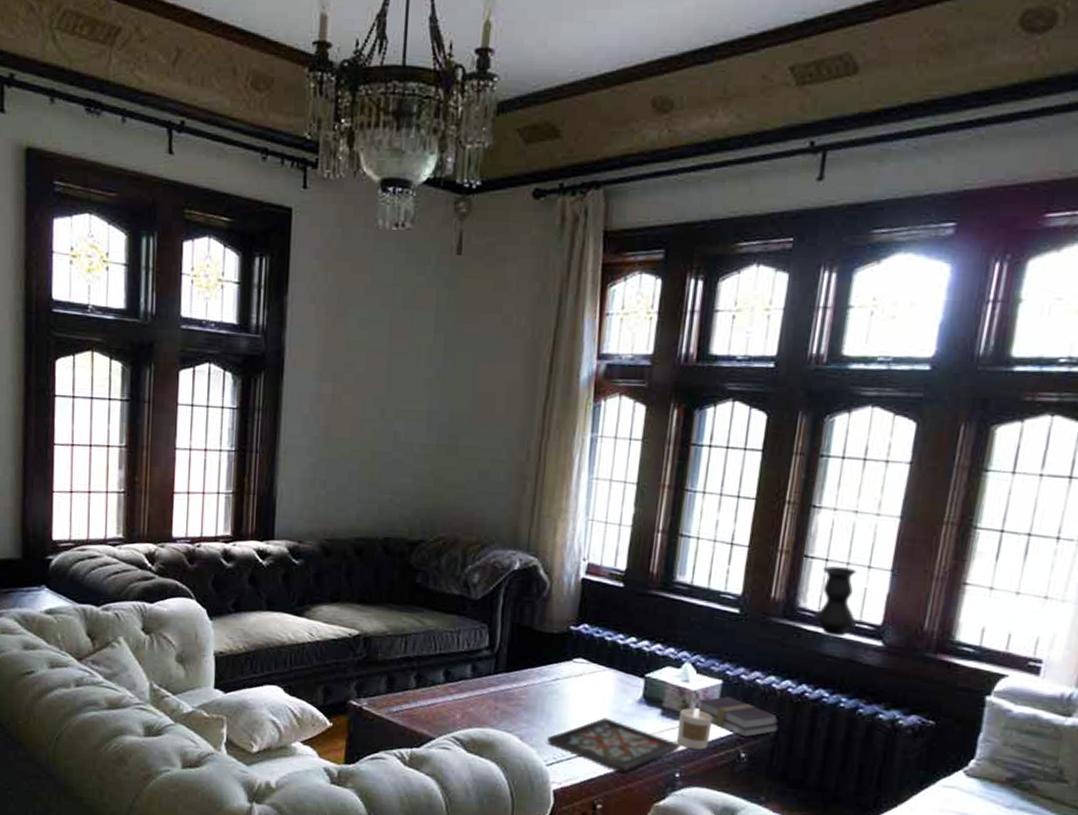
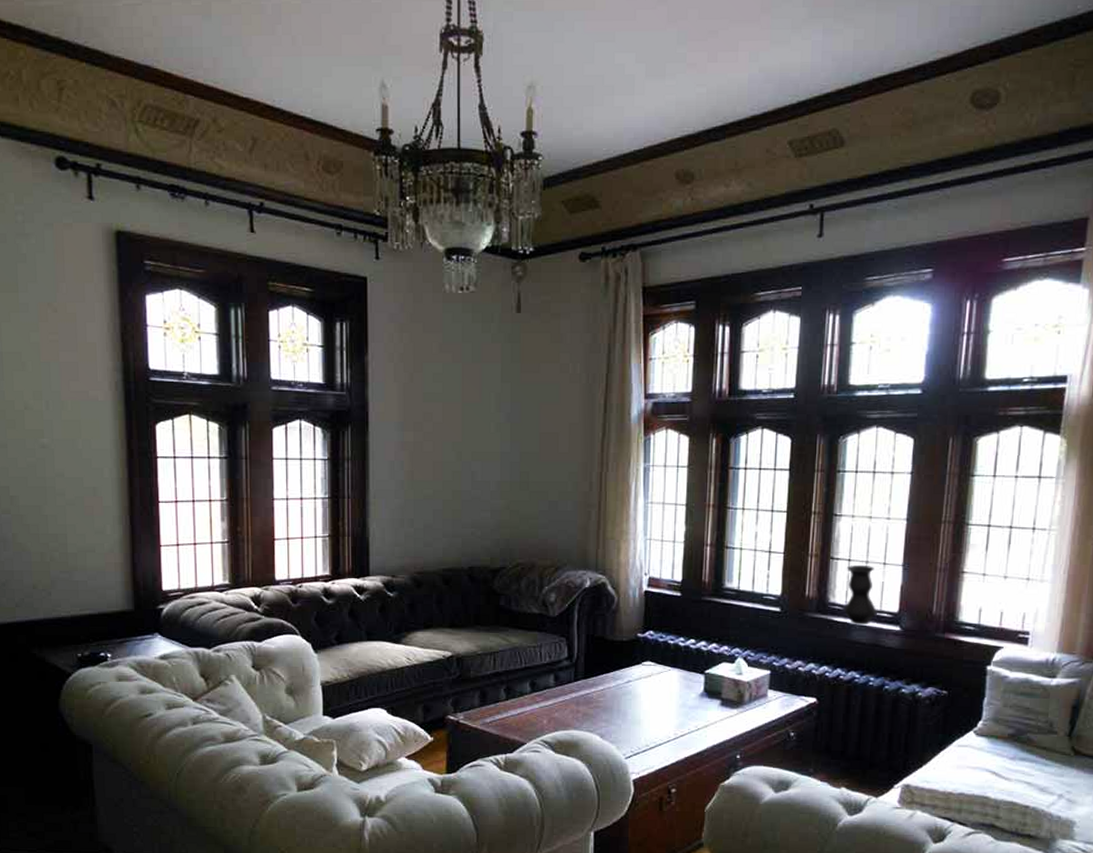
decorative tray: present [547,717,681,773] -> none [625,712,740,759]
candle: present [676,708,713,750] -> none [735,697,765,733]
book: present [698,696,779,738] -> none [751,684,820,719]

